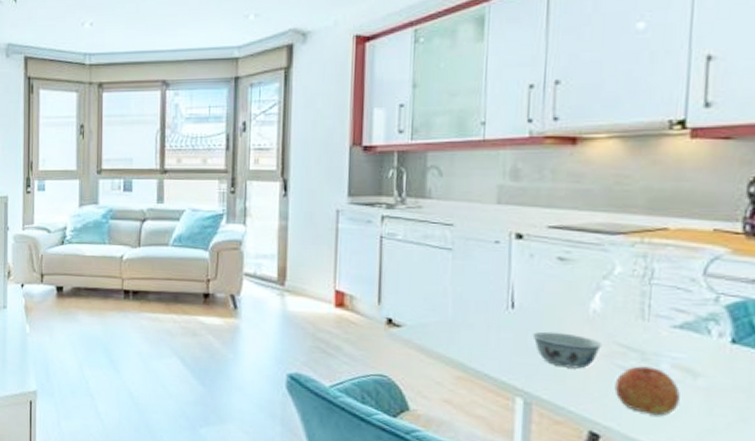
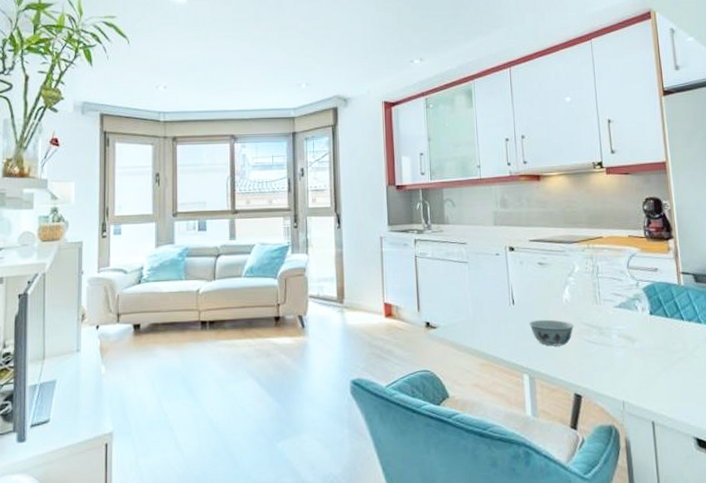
apple: present [614,366,680,416] -> none [586,338,627,375]

